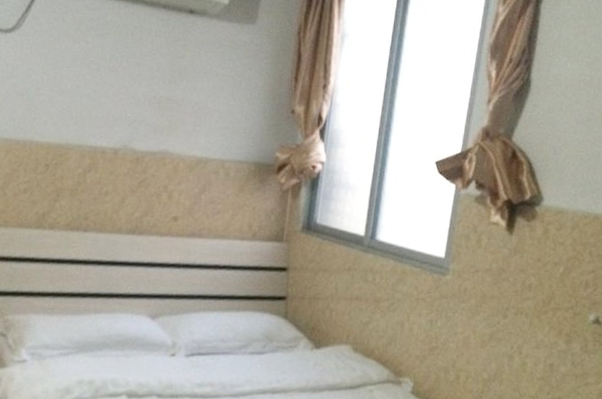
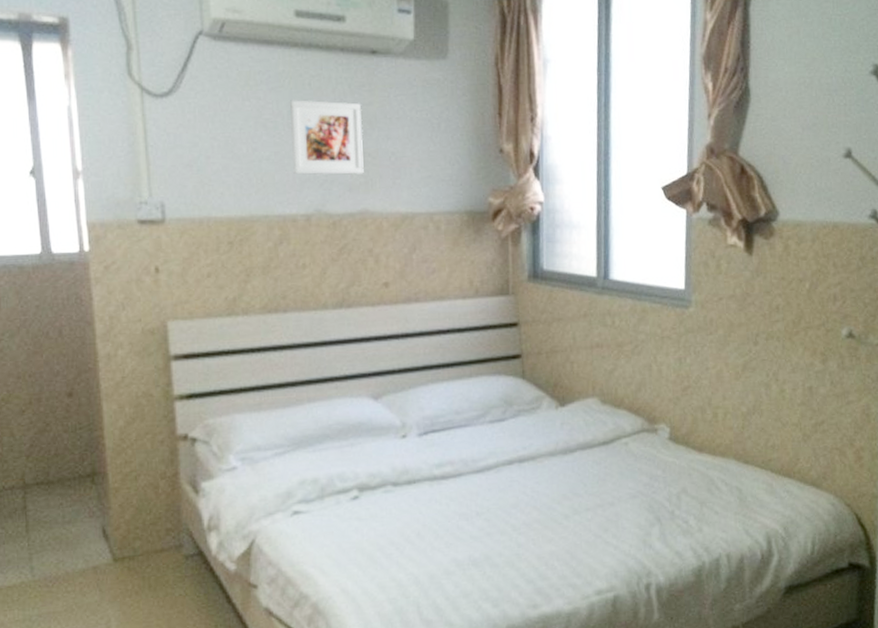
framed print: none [108,46,174,119] -> present [289,100,364,175]

